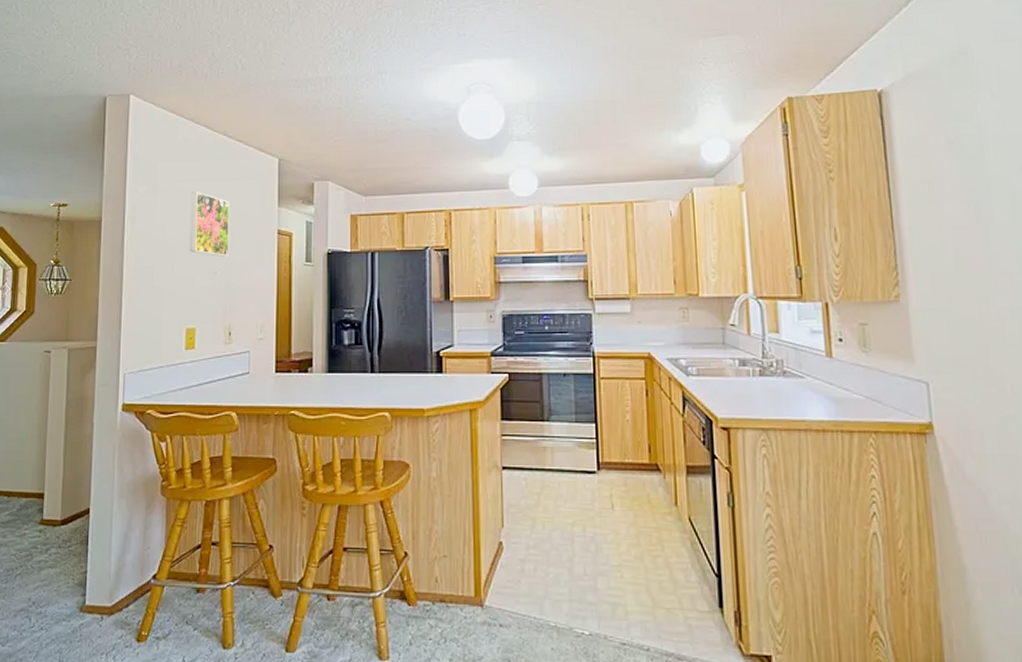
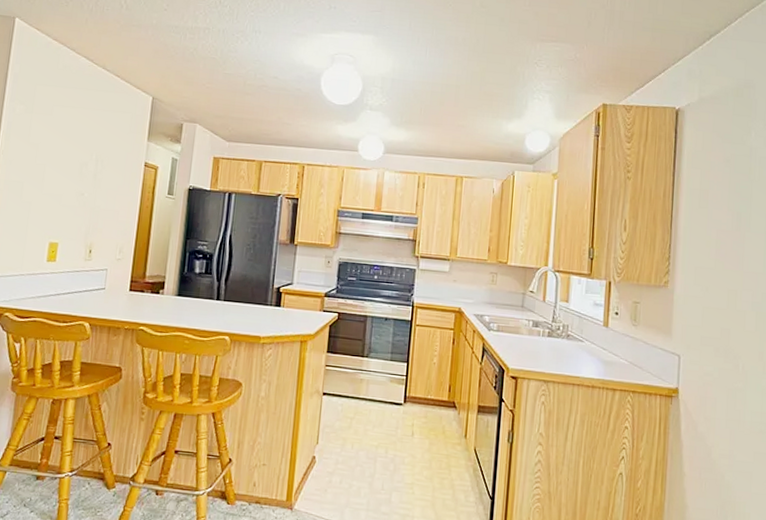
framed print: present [189,191,230,257] -> none [59,116,102,181]

